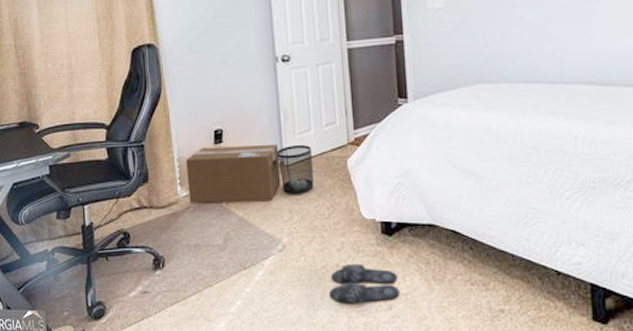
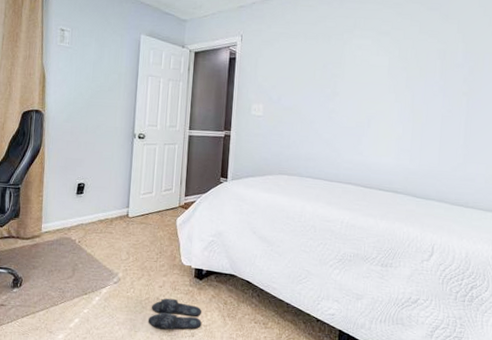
box: present [186,144,281,203] -> none [50,196,126,243]
waste bin: present [276,144,314,195] -> none [124,202,151,241]

